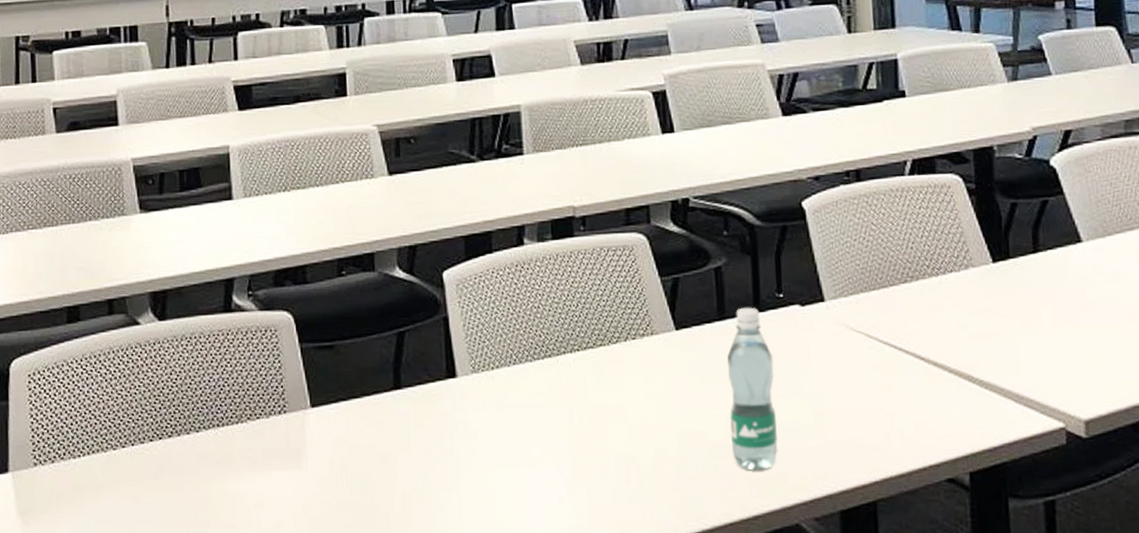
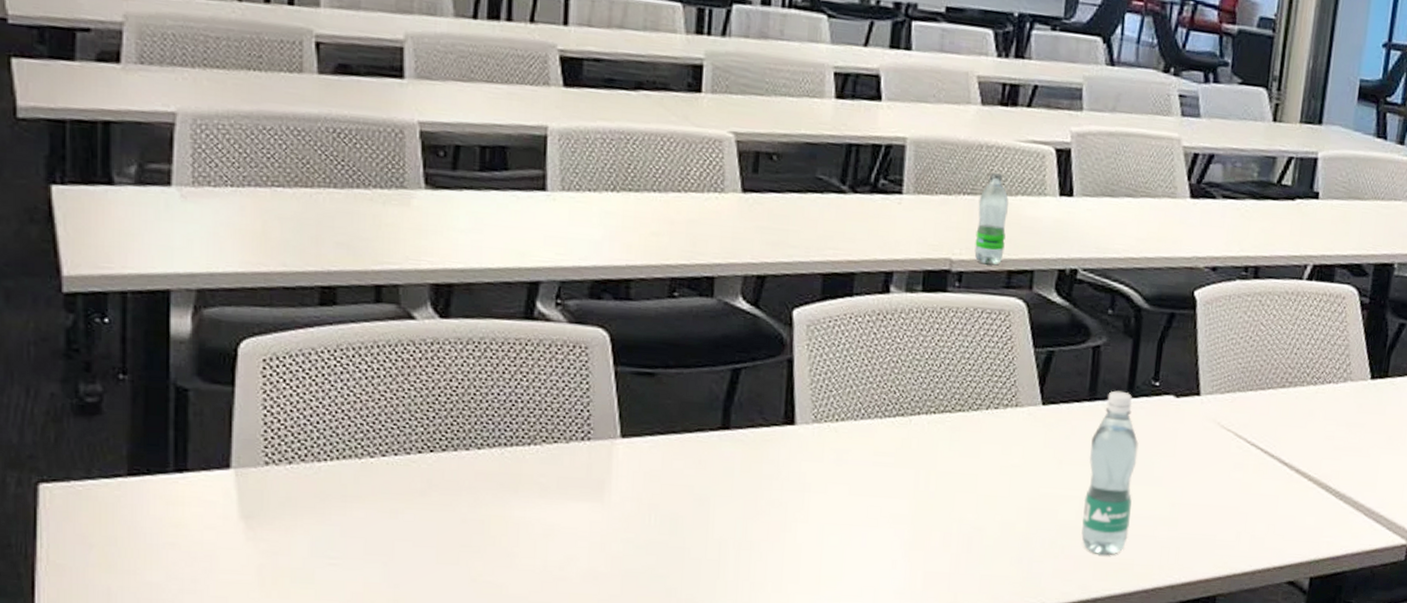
bottle: none [590,123,620,207] -> present [974,173,1009,266]

